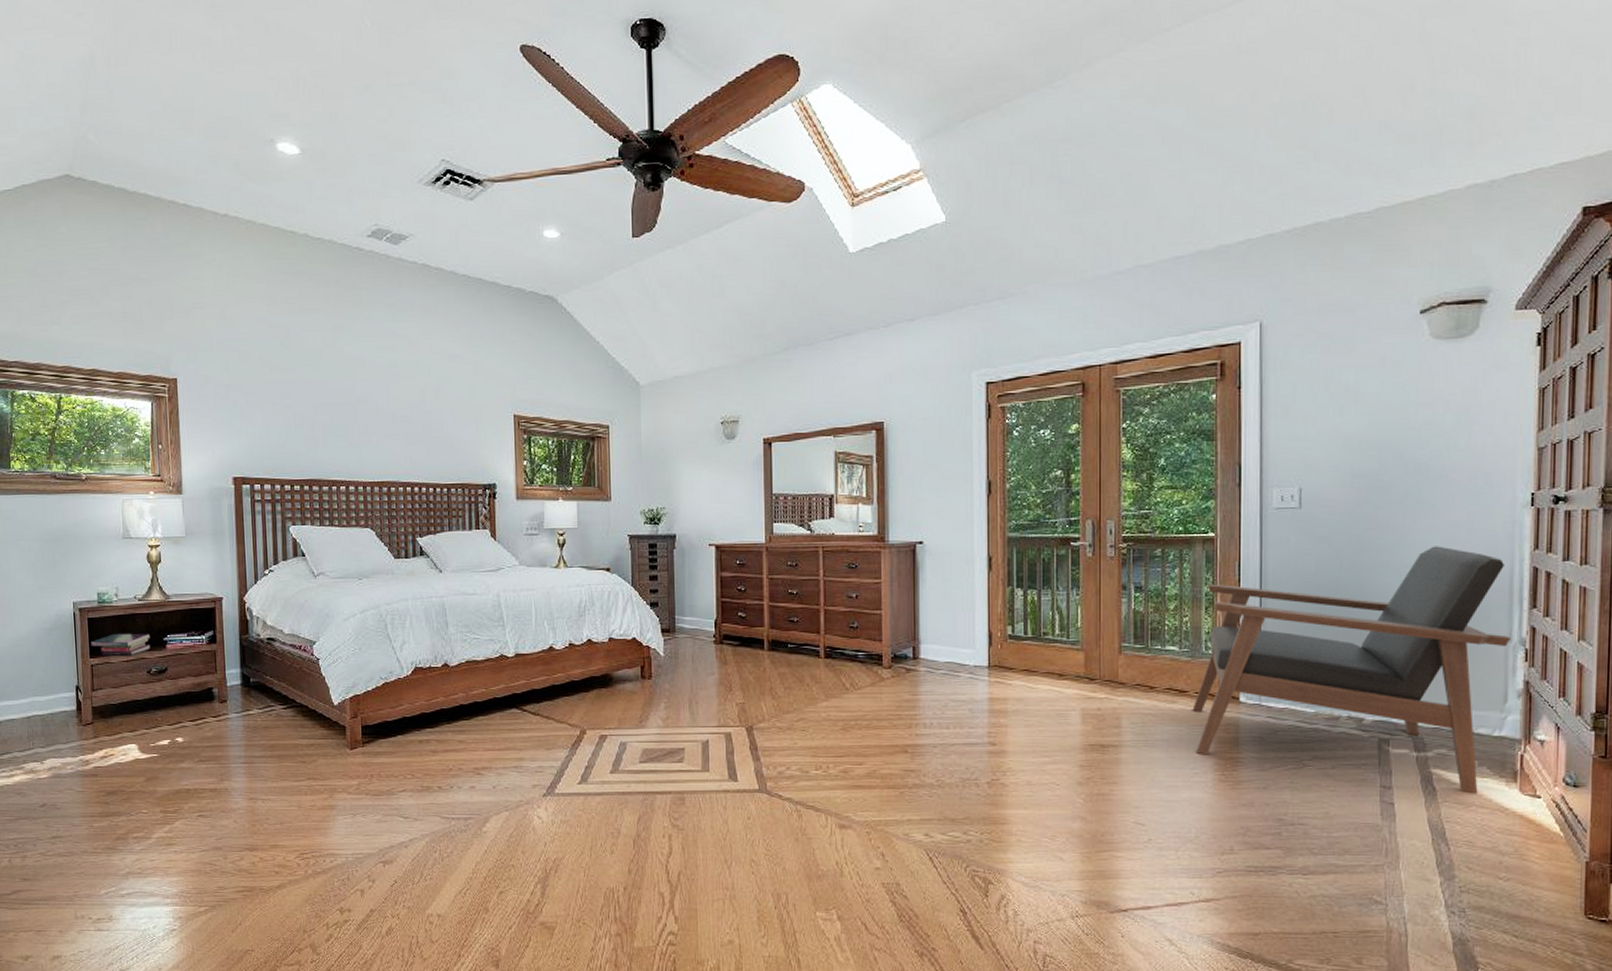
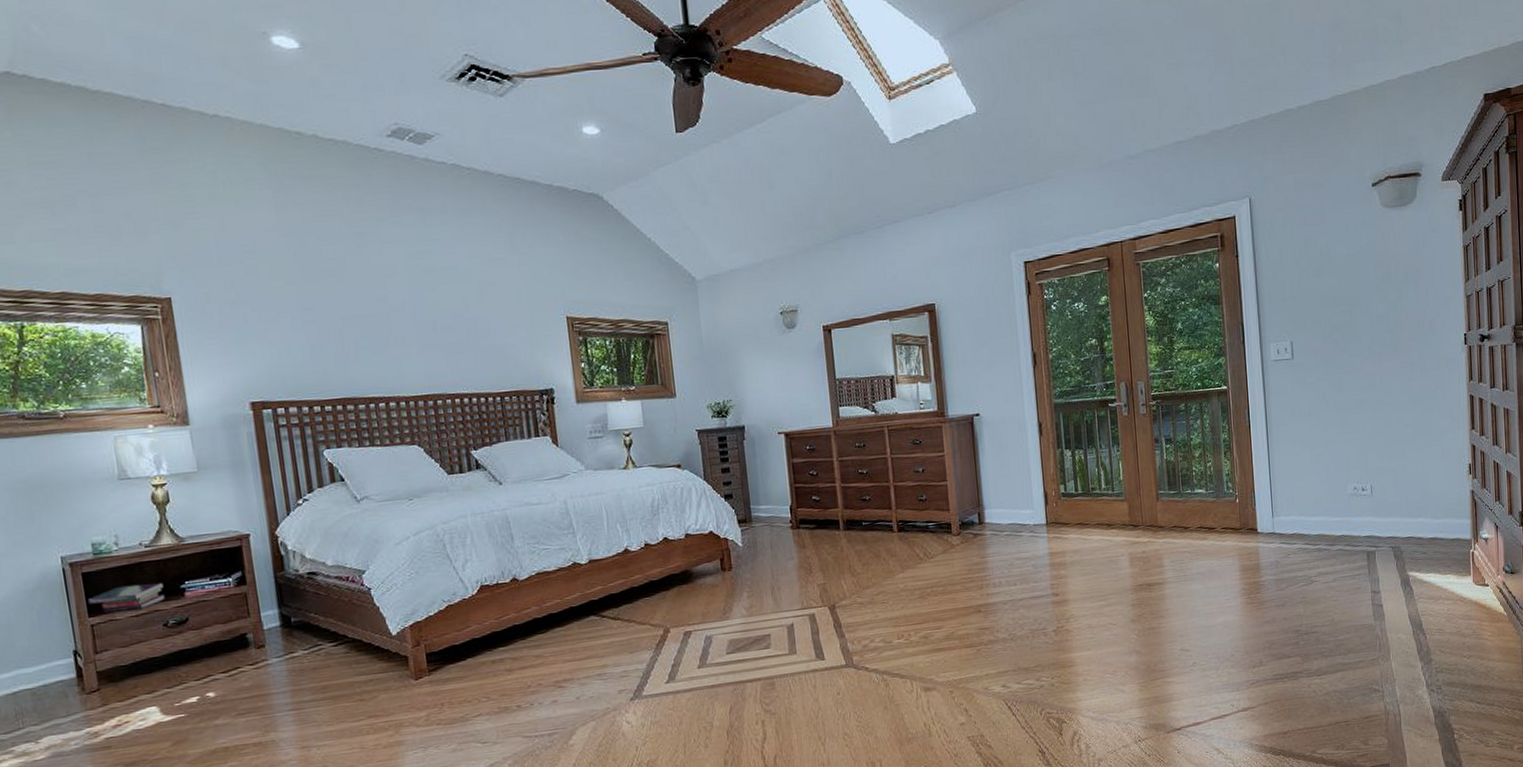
armchair: present [1192,546,1510,794] -> none [1220,383,1458,589]

